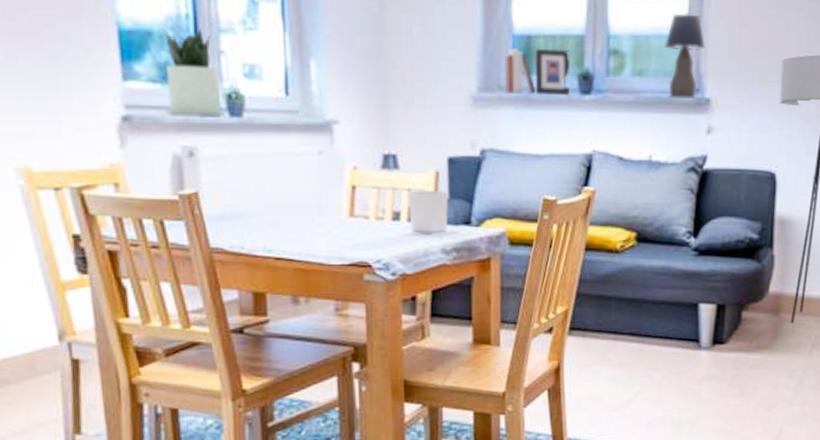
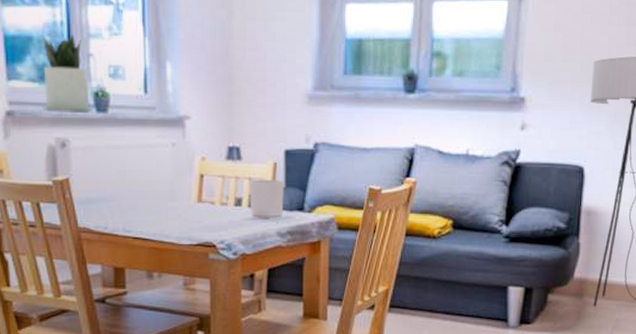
books: present [504,48,536,94] -> none [336,51,365,93]
picture frame: present [536,48,570,96] -> none [365,51,397,94]
table lamp: present [664,14,706,99] -> none [484,18,522,97]

